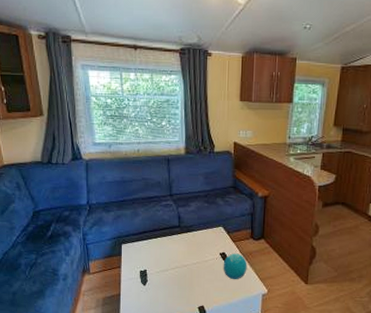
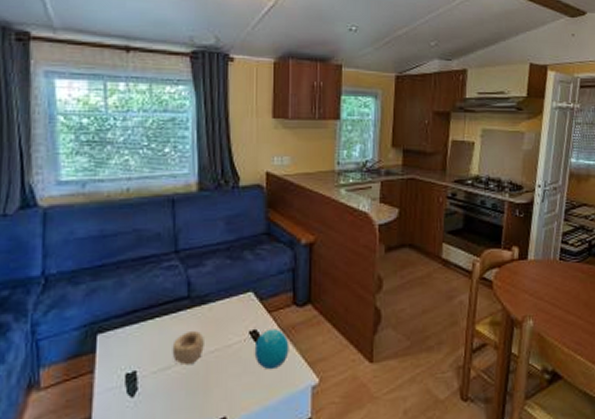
bowl: none [169,248,189,271] -> present [172,330,204,366]

